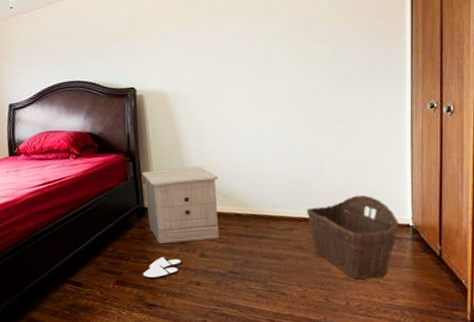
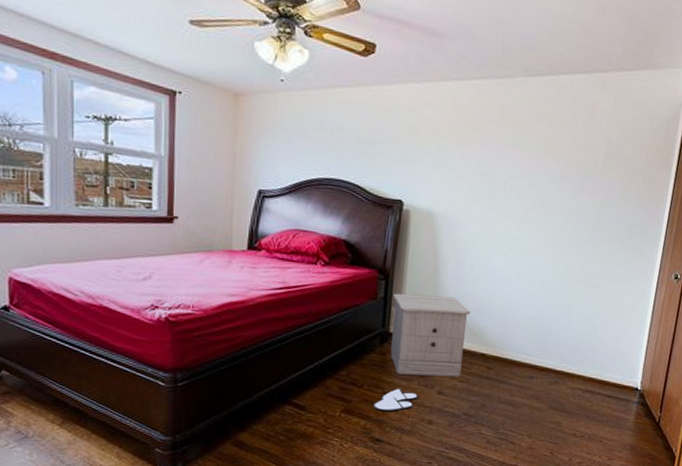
wicker basket: present [307,195,399,280] -> none [548,352,630,438]

